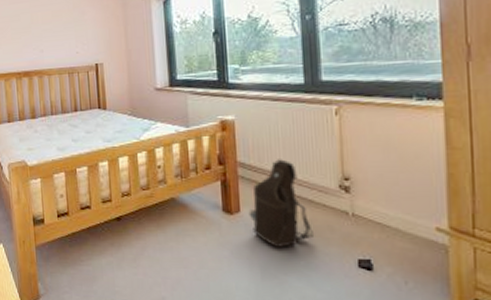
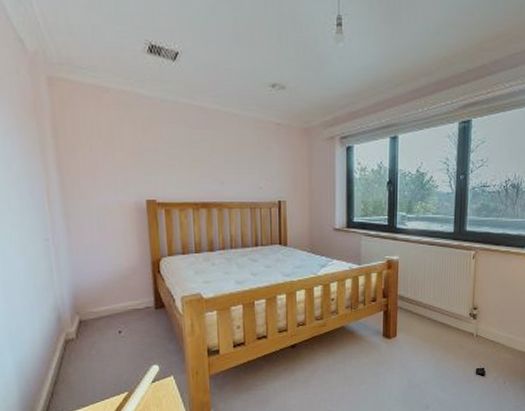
shoulder bag: present [248,159,315,247] -> none [403,293,449,363]

